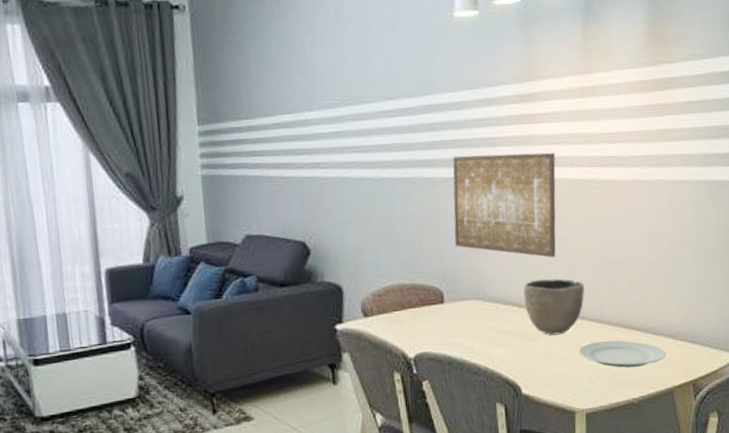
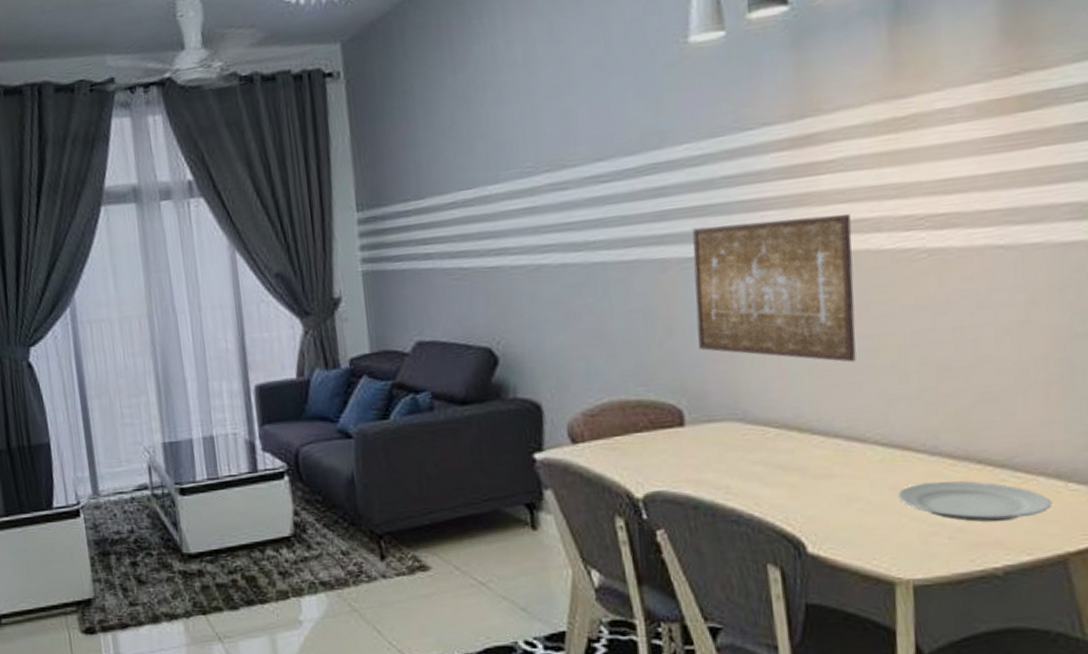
bowl: present [523,278,584,336] -> none [805,391,905,472]

